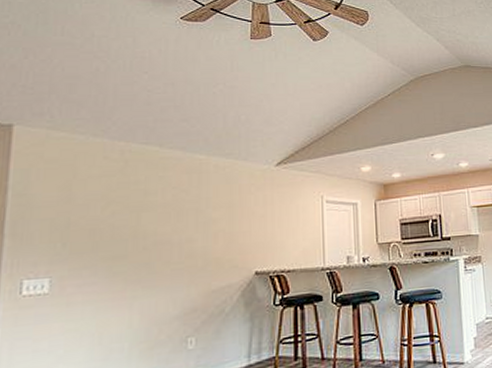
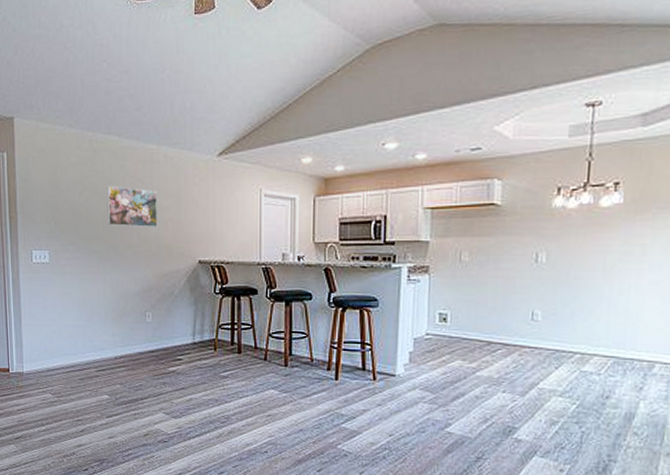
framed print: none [139,198,206,242] -> present [106,186,157,228]

